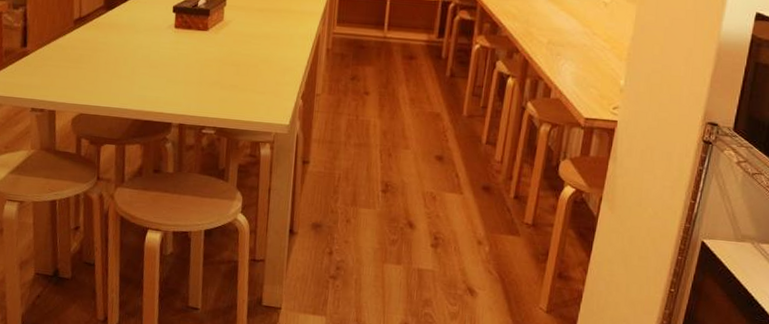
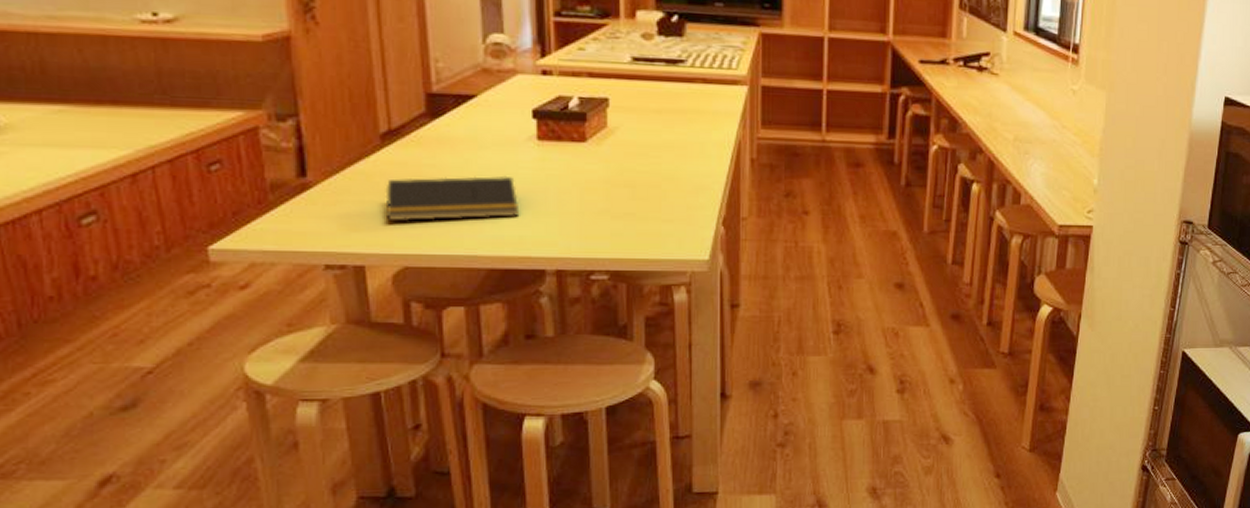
notepad: none [71,51,158,83] -> present [385,175,520,222]

